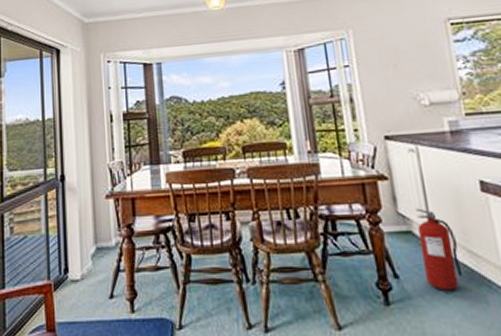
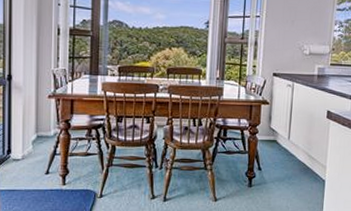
fire extinguisher: present [416,208,463,291] -> none [278,125,304,180]

